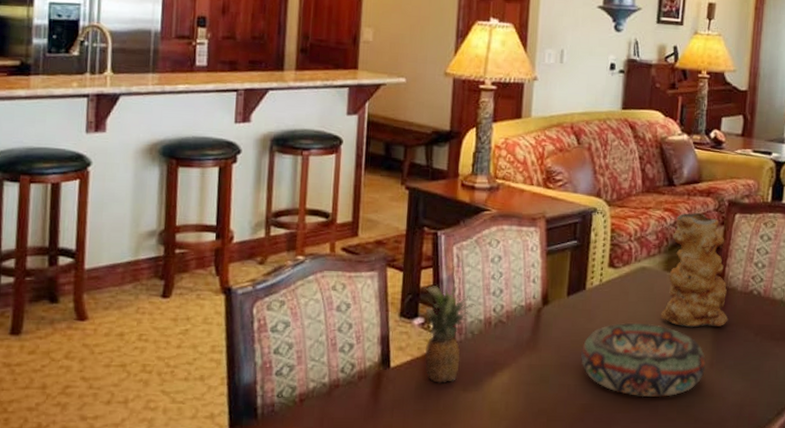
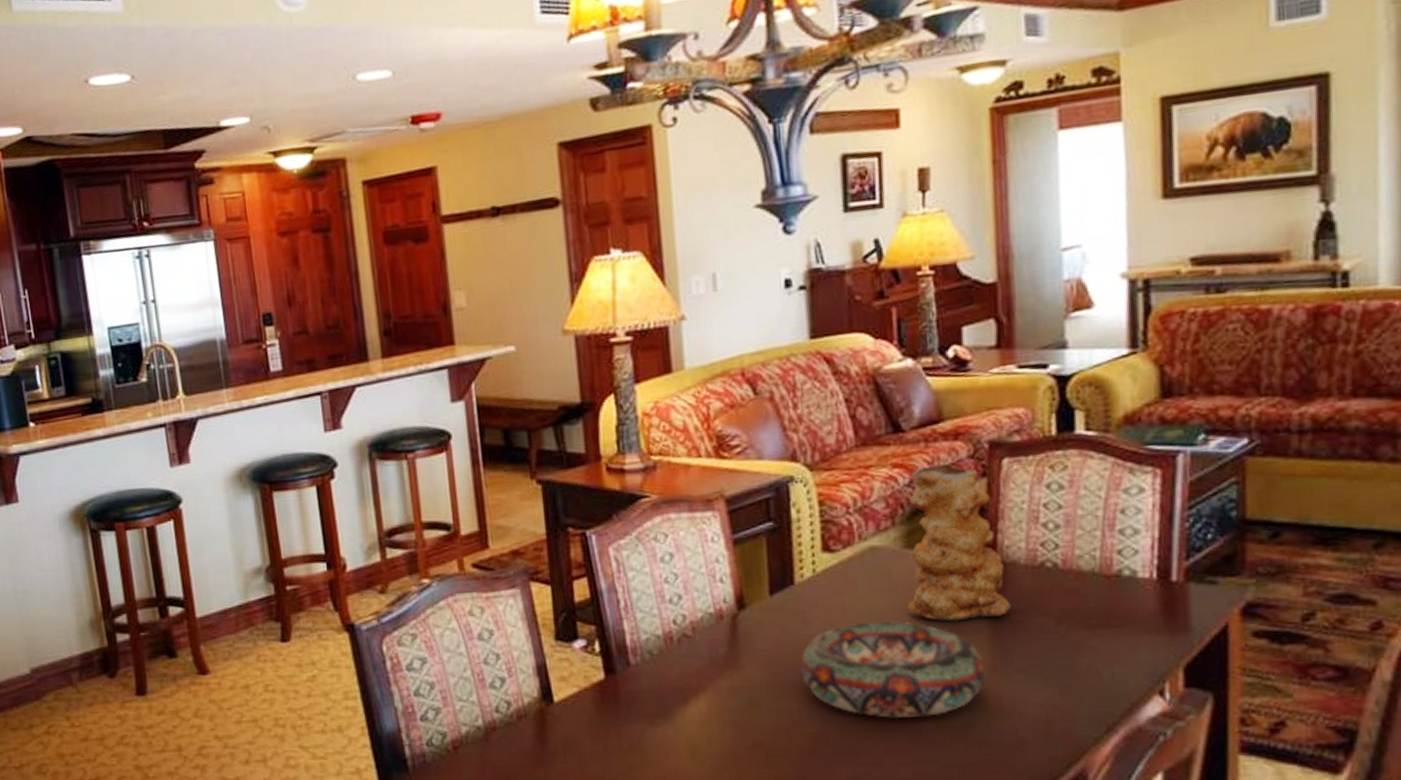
fruit: present [423,285,476,383] -> none [578,596,649,718]

